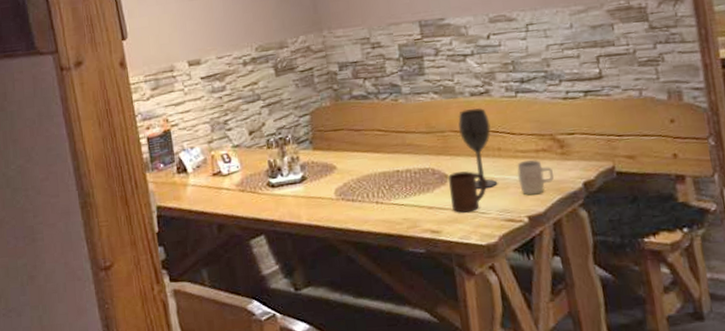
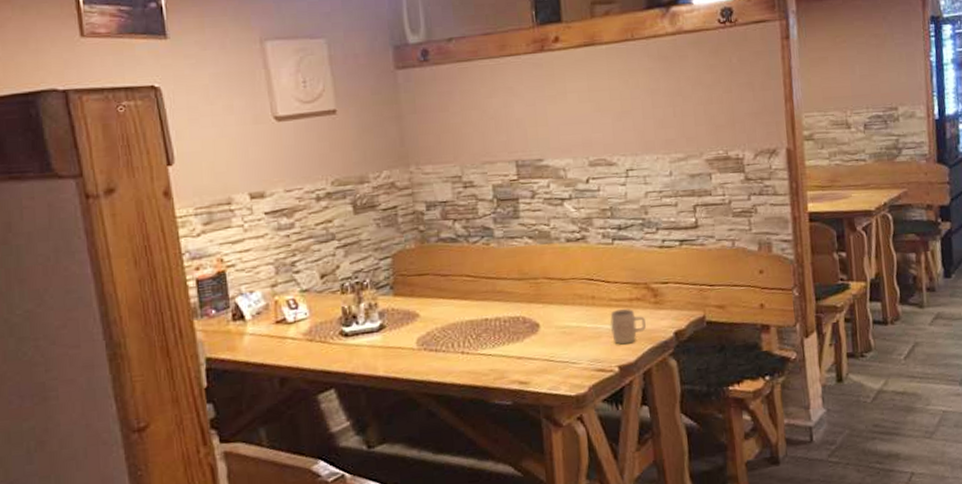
cup: present [448,171,487,213] -> none [540,320,579,363]
wine glass: present [458,107,498,189] -> none [552,254,590,338]

